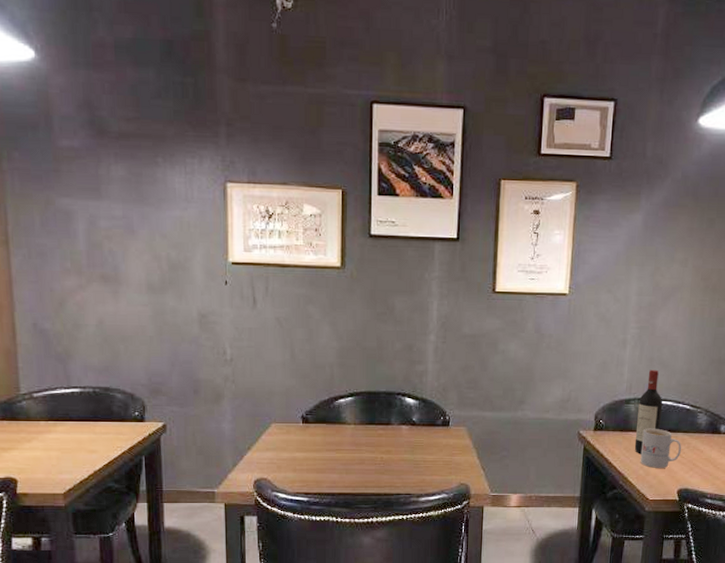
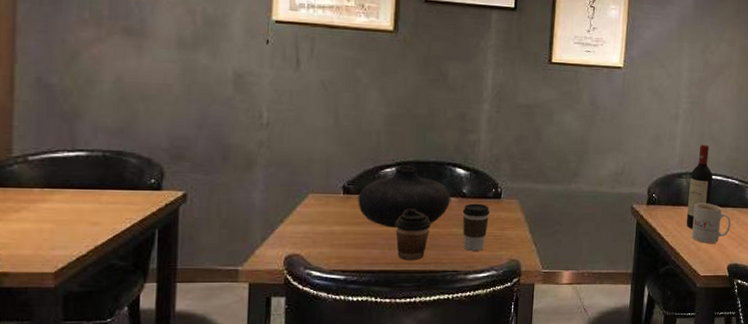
vase: none [316,395,401,454] -> present [358,165,450,228]
coffee cup: none [350,436,384,484] -> present [395,209,431,261]
coffee cup: none [413,431,440,475] -> present [462,203,490,251]

